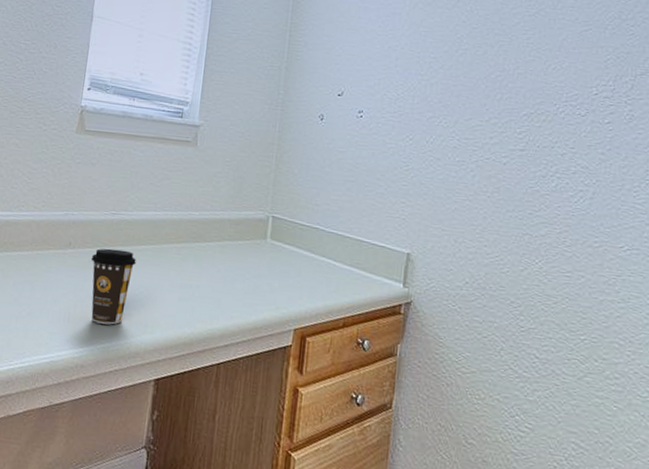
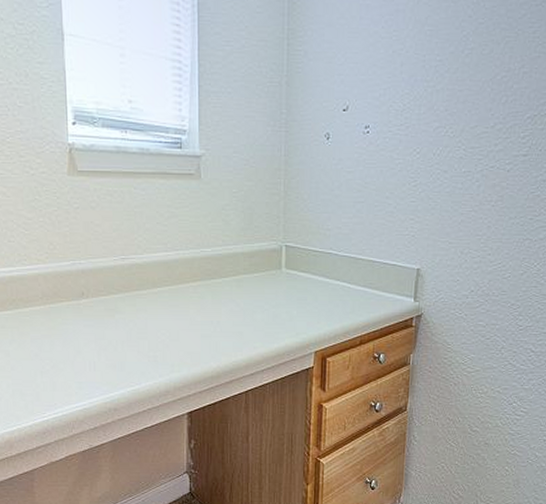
coffee cup: present [91,248,136,325] -> none [107,294,154,368]

